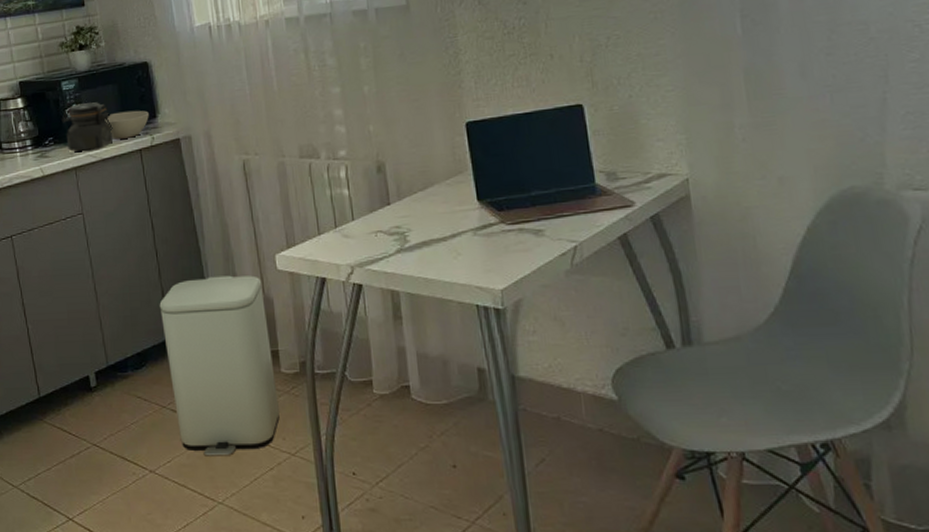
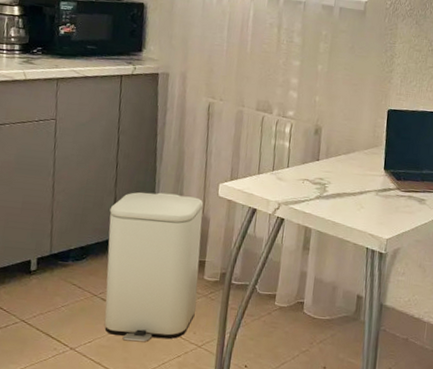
jar: present [61,102,114,152] -> none [53,24,101,68]
soup bowl: present [105,110,149,141] -> none [94,39,136,64]

